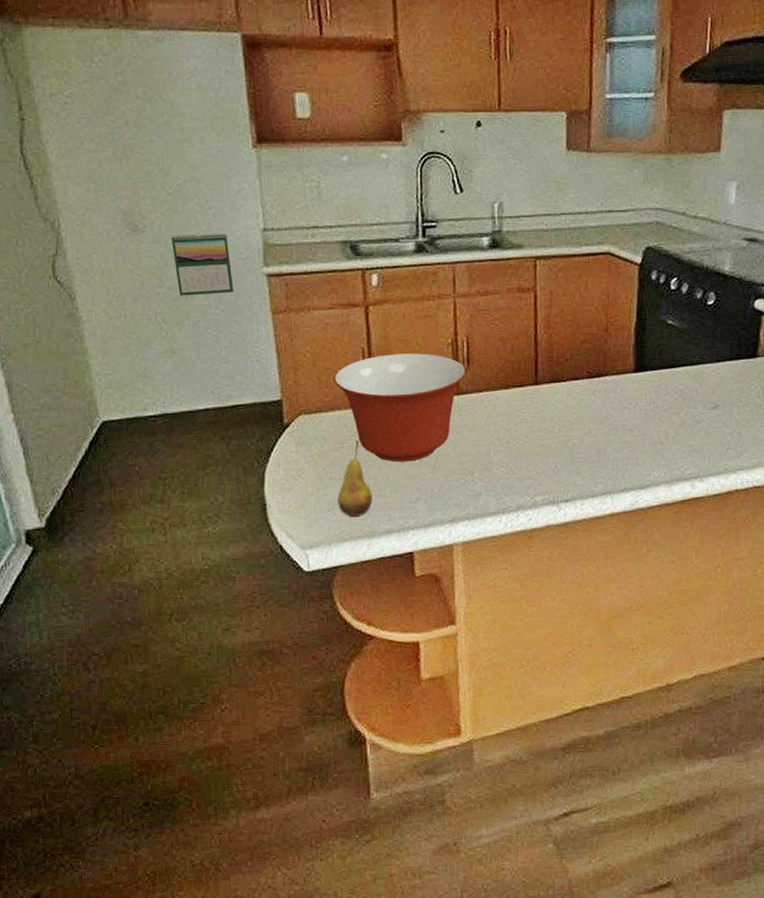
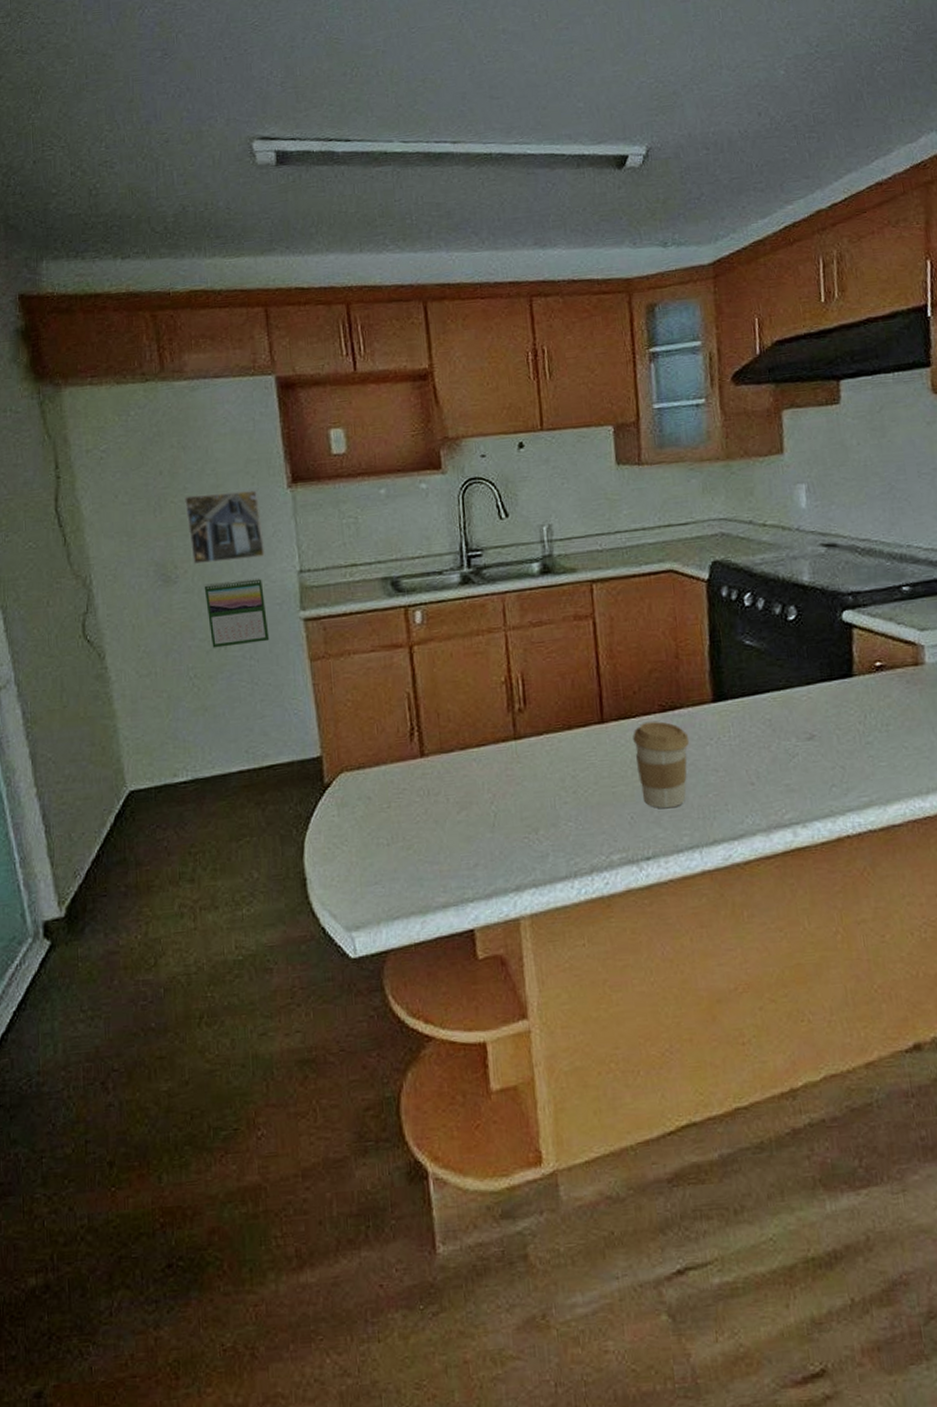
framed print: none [151,147,231,216] -> present [184,490,266,565]
mixing bowl: present [334,353,466,462] -> none [378,694,523,822]
fruit: present [337,441,373,517] -> none [385,799,425,889]
coffee cup: none [562,386,611,460] -> present [633,721,690,809]

